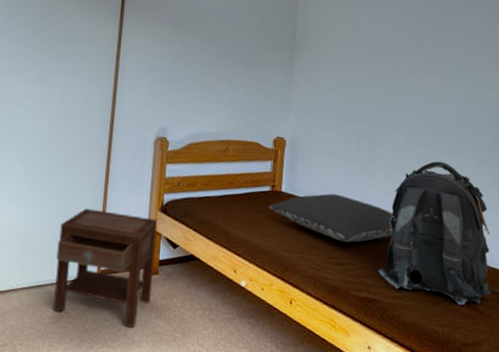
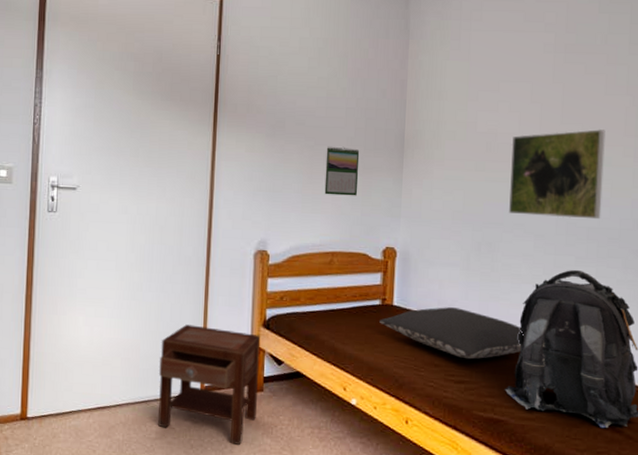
calendar: none [222,40,256,89] -> present [324,146,360,196]
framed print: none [385,37,465,117] -> present [509,129,605,220]

